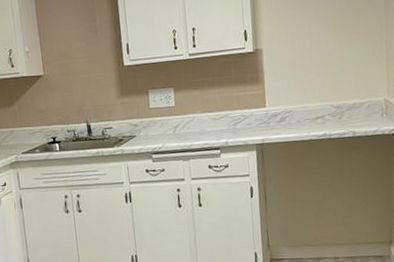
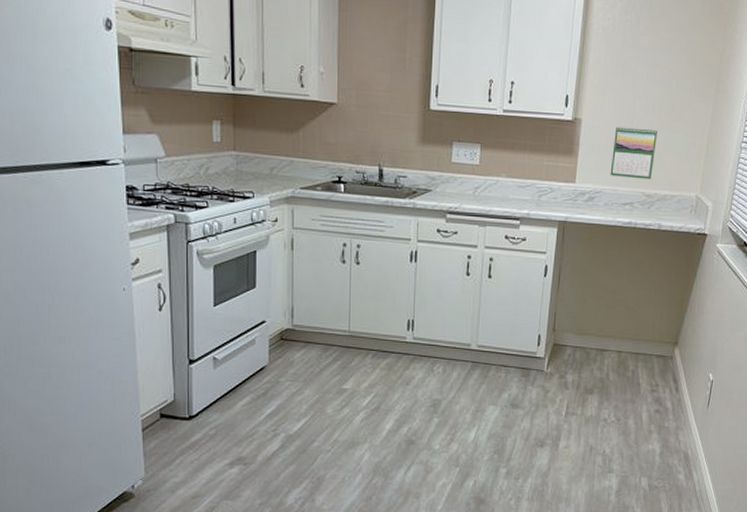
calendar: none [295,45,338,95] -> present [610,125,657,180]

